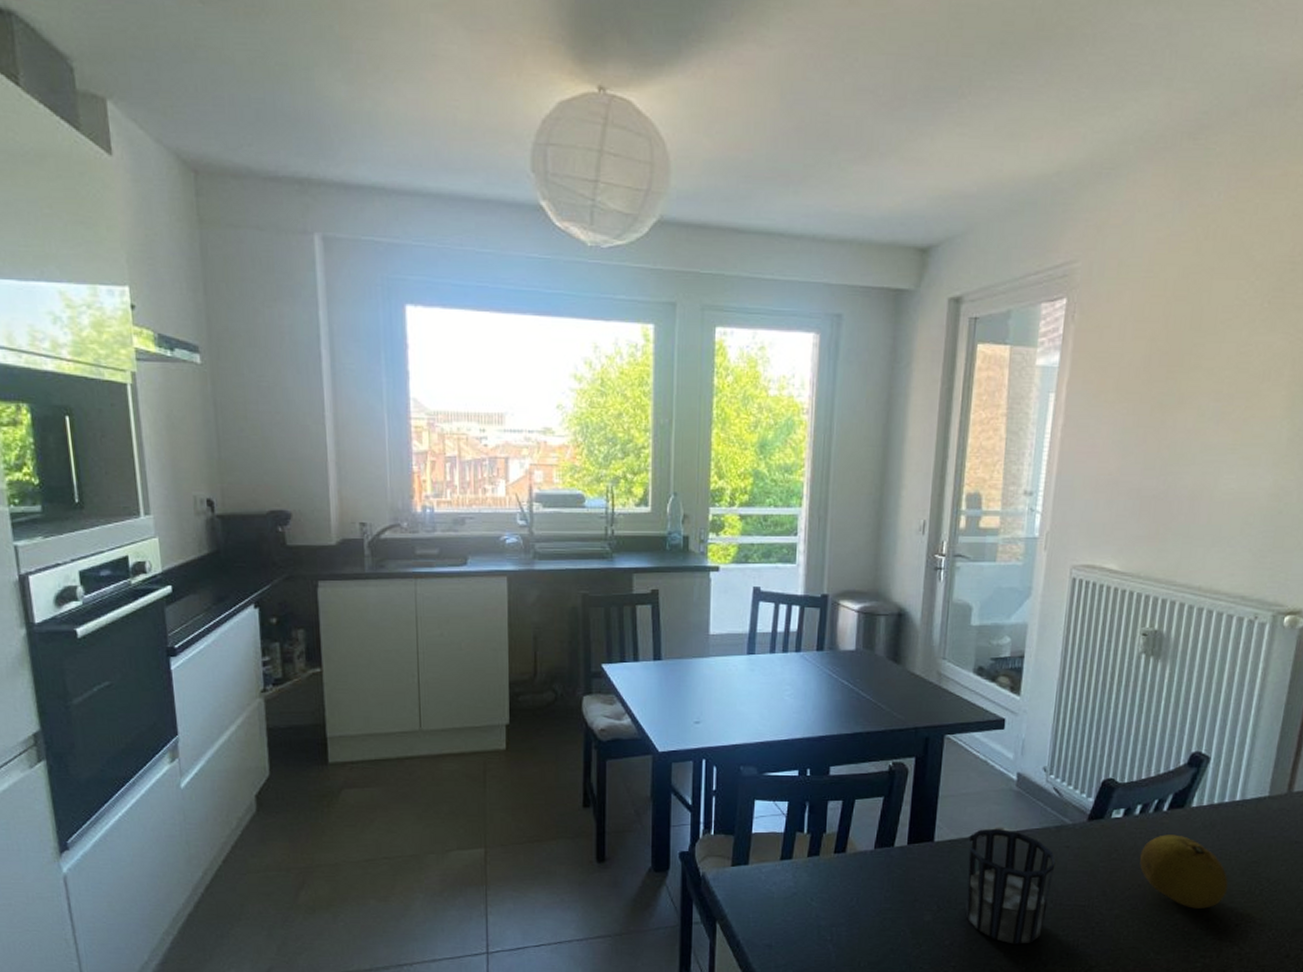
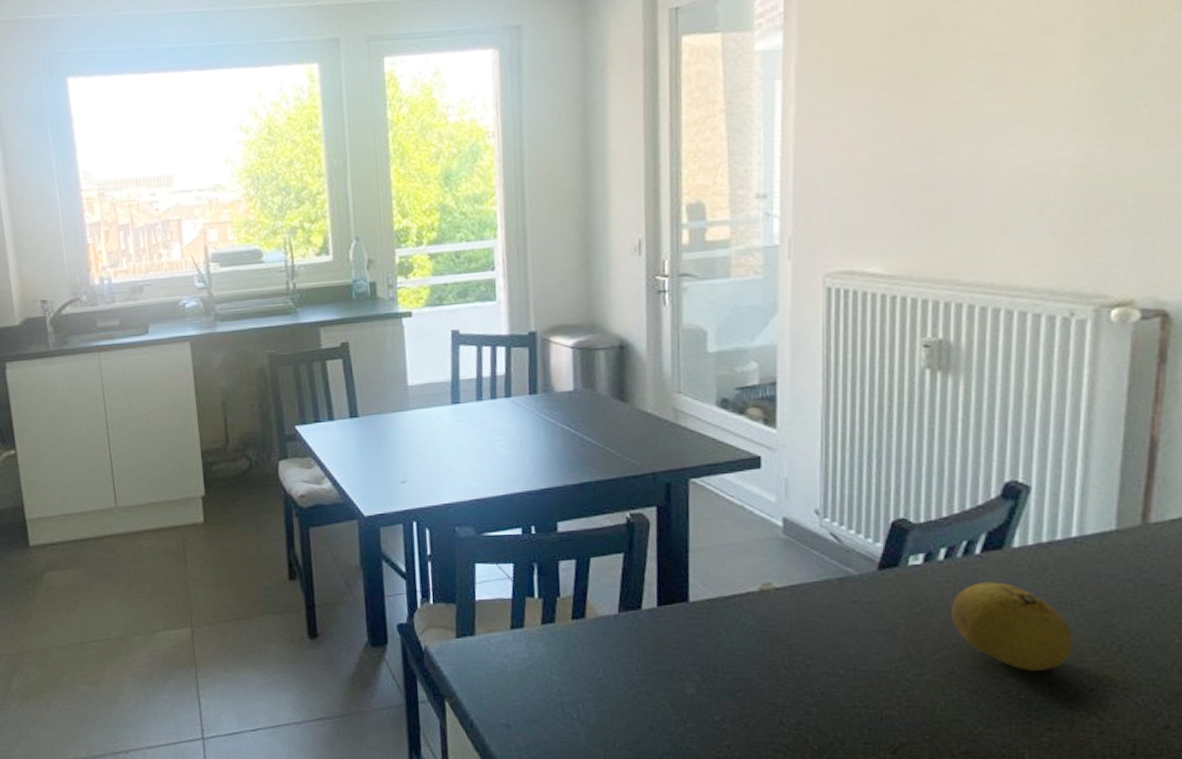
cup: present [965,828,1056,944] -> none [731,583,842,719]

